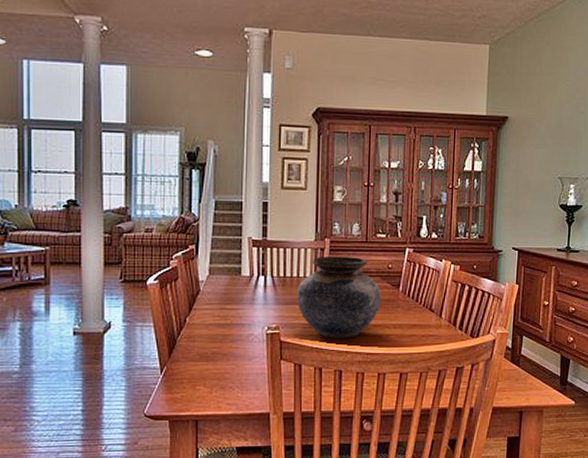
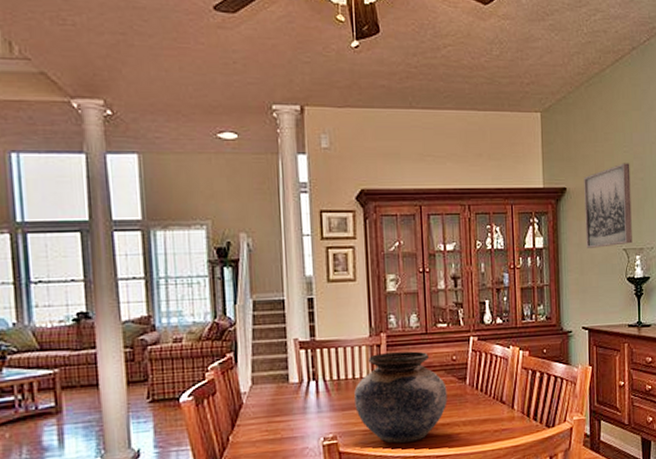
wall art: none [523,96,572,175] -> present [584,163,632,248]

